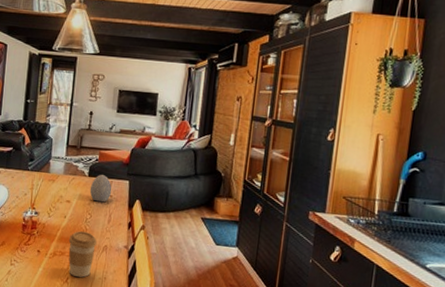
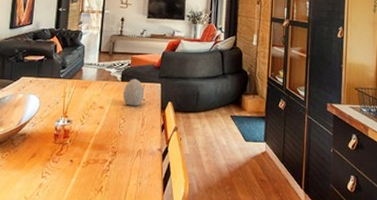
coffee cup: present [68,231,97,278] -> none [102,137,131,185]

